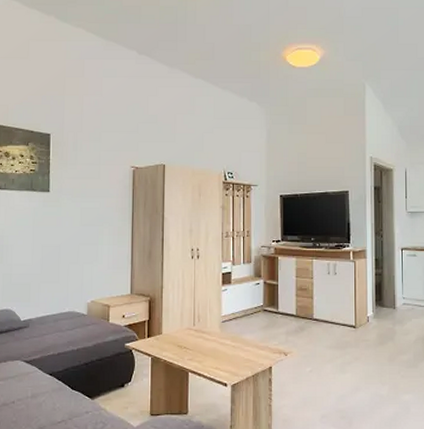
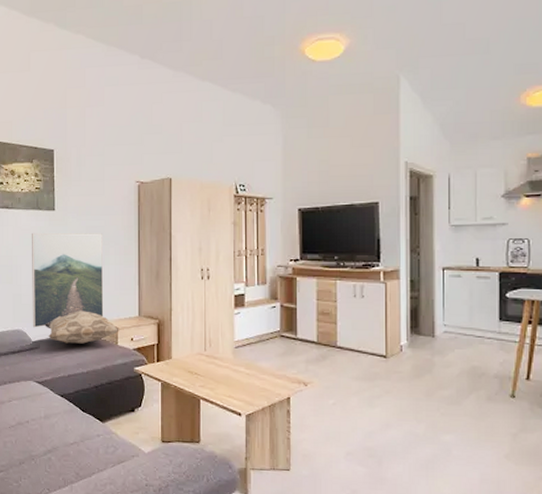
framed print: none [22,213,97,307] -> present [32,232,104,328]
decorative pillow: none [35,289,111,322] -> present [45,311,119,344]

